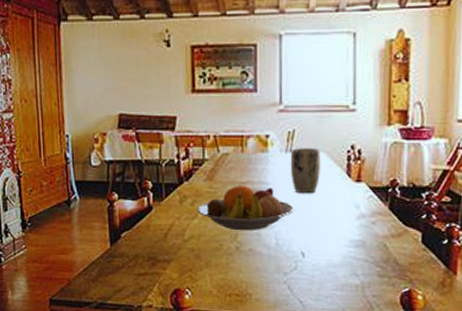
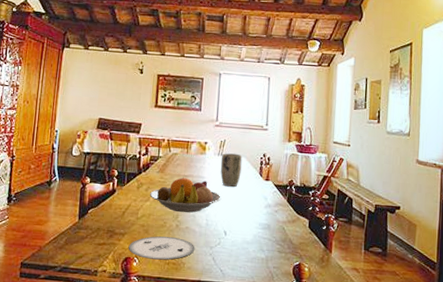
plate: none [177,261,264,291] -> present [129,236,195,260]

